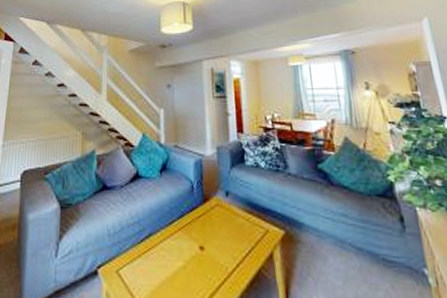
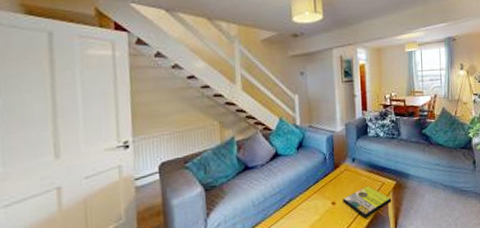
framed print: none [213,231,280,277] -> present [343,185,392,219]

